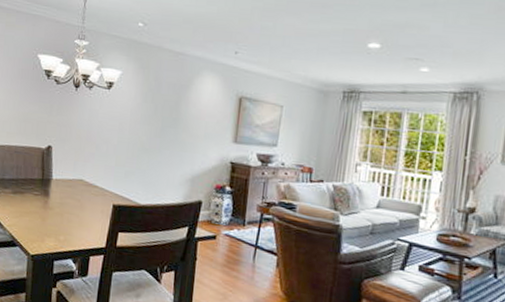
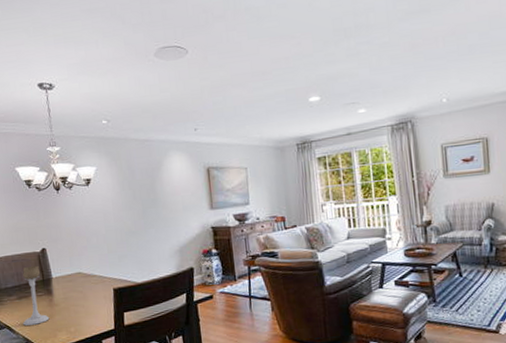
candle holder: none [12,161,41,225] -> present [22,265,50,326]

